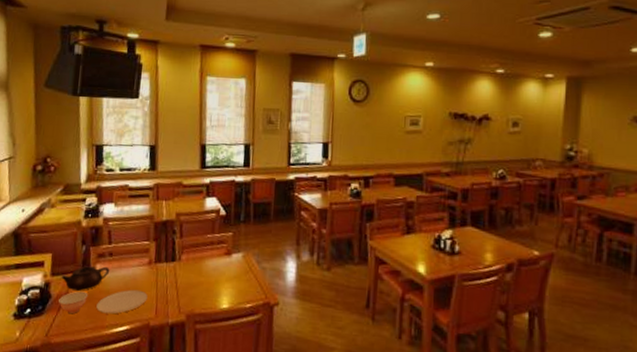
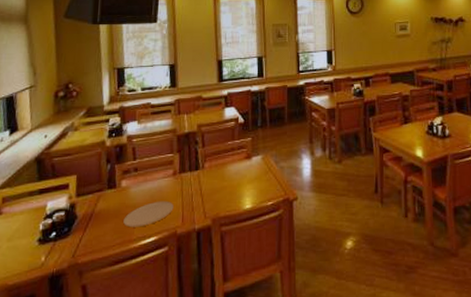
bowl: present [58,291,89,314] -> none [85,208,115,232]
teapot: present [61,266,110,291] -> none [86,182,136,209]

